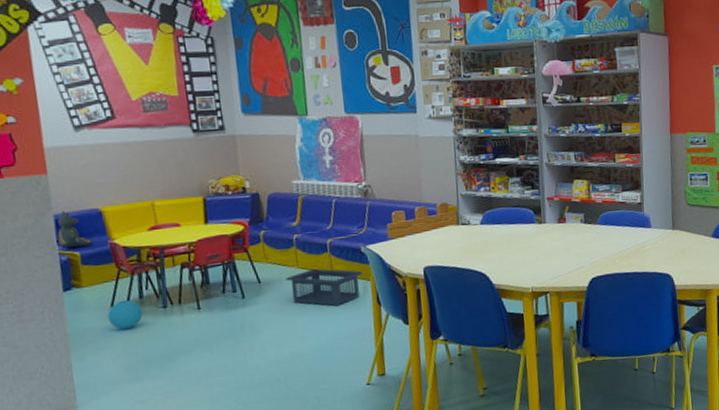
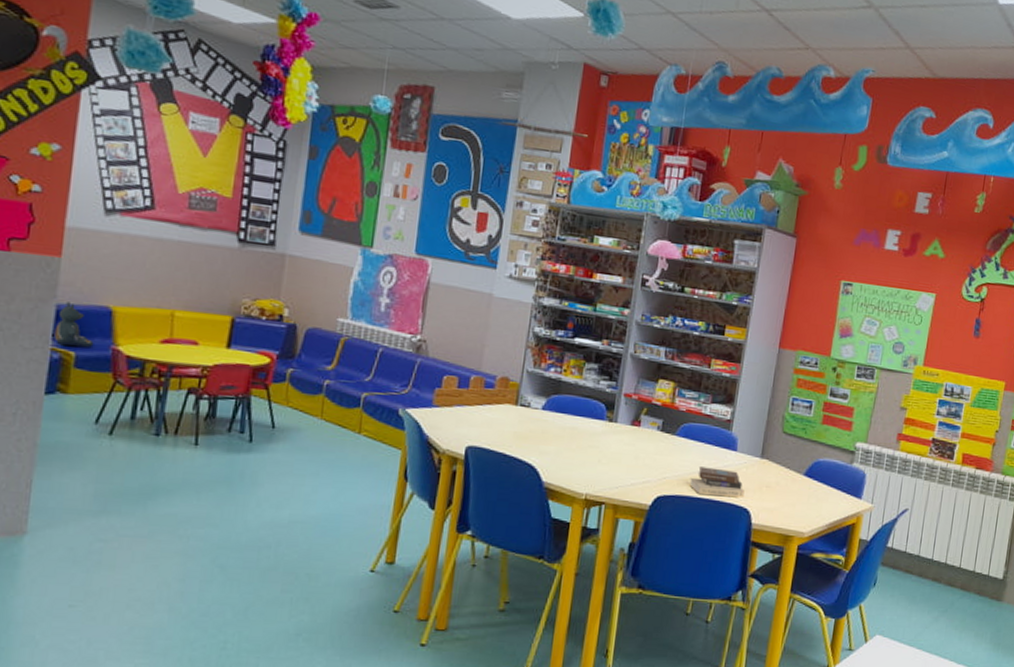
ball: present [107,300,144,330] -> none [88,417,131,453]
storage basket: present [284,268,364,306] -> none [303,423,396,472]
books: none [616,244,664,270] -> present [689,466,745,498]

